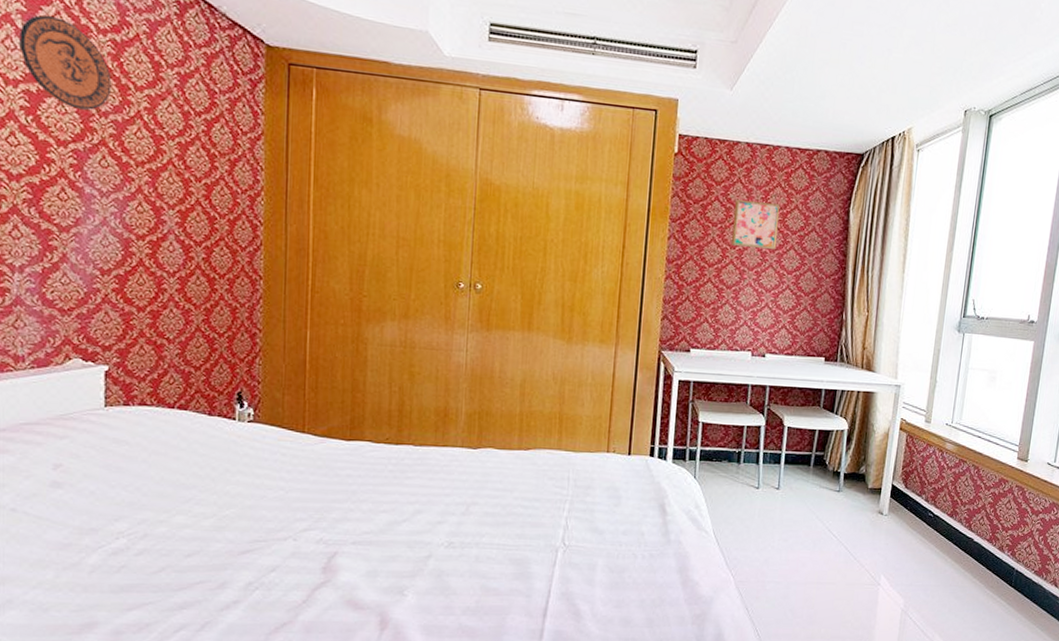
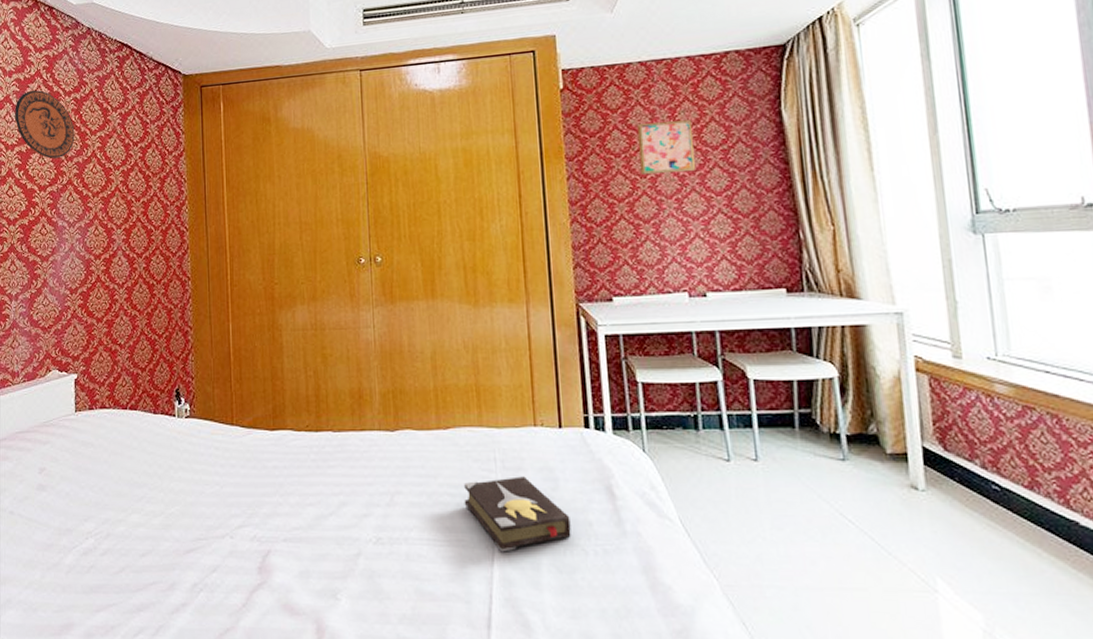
hardback book: none [535,493,627,556] -> present [464,476,571,552]

